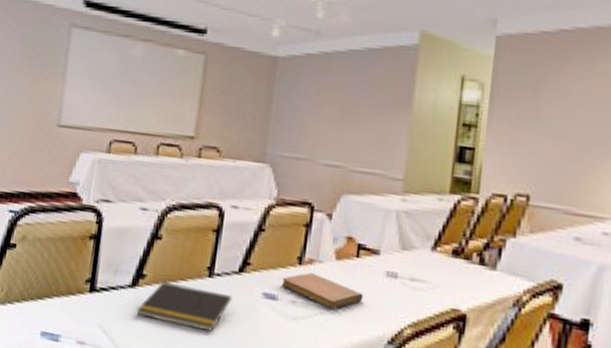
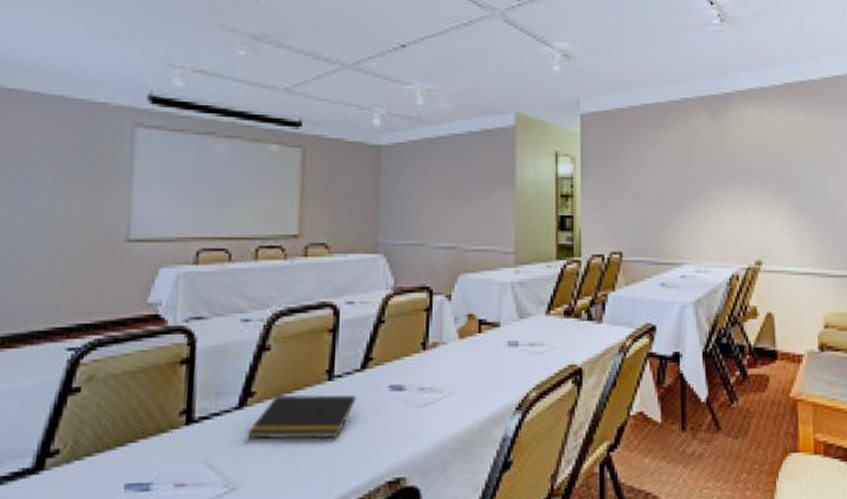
notebook: present [281,272,364,310] -> none [407,356,489,388]

